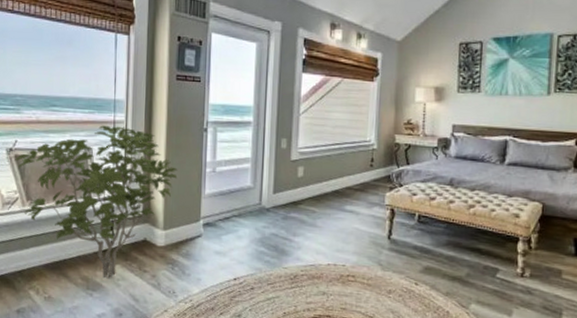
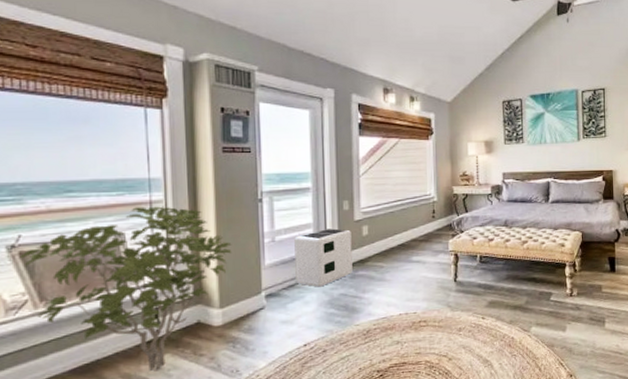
air purifier: none [231,165,287,224] -> present [294,228,353,287]

